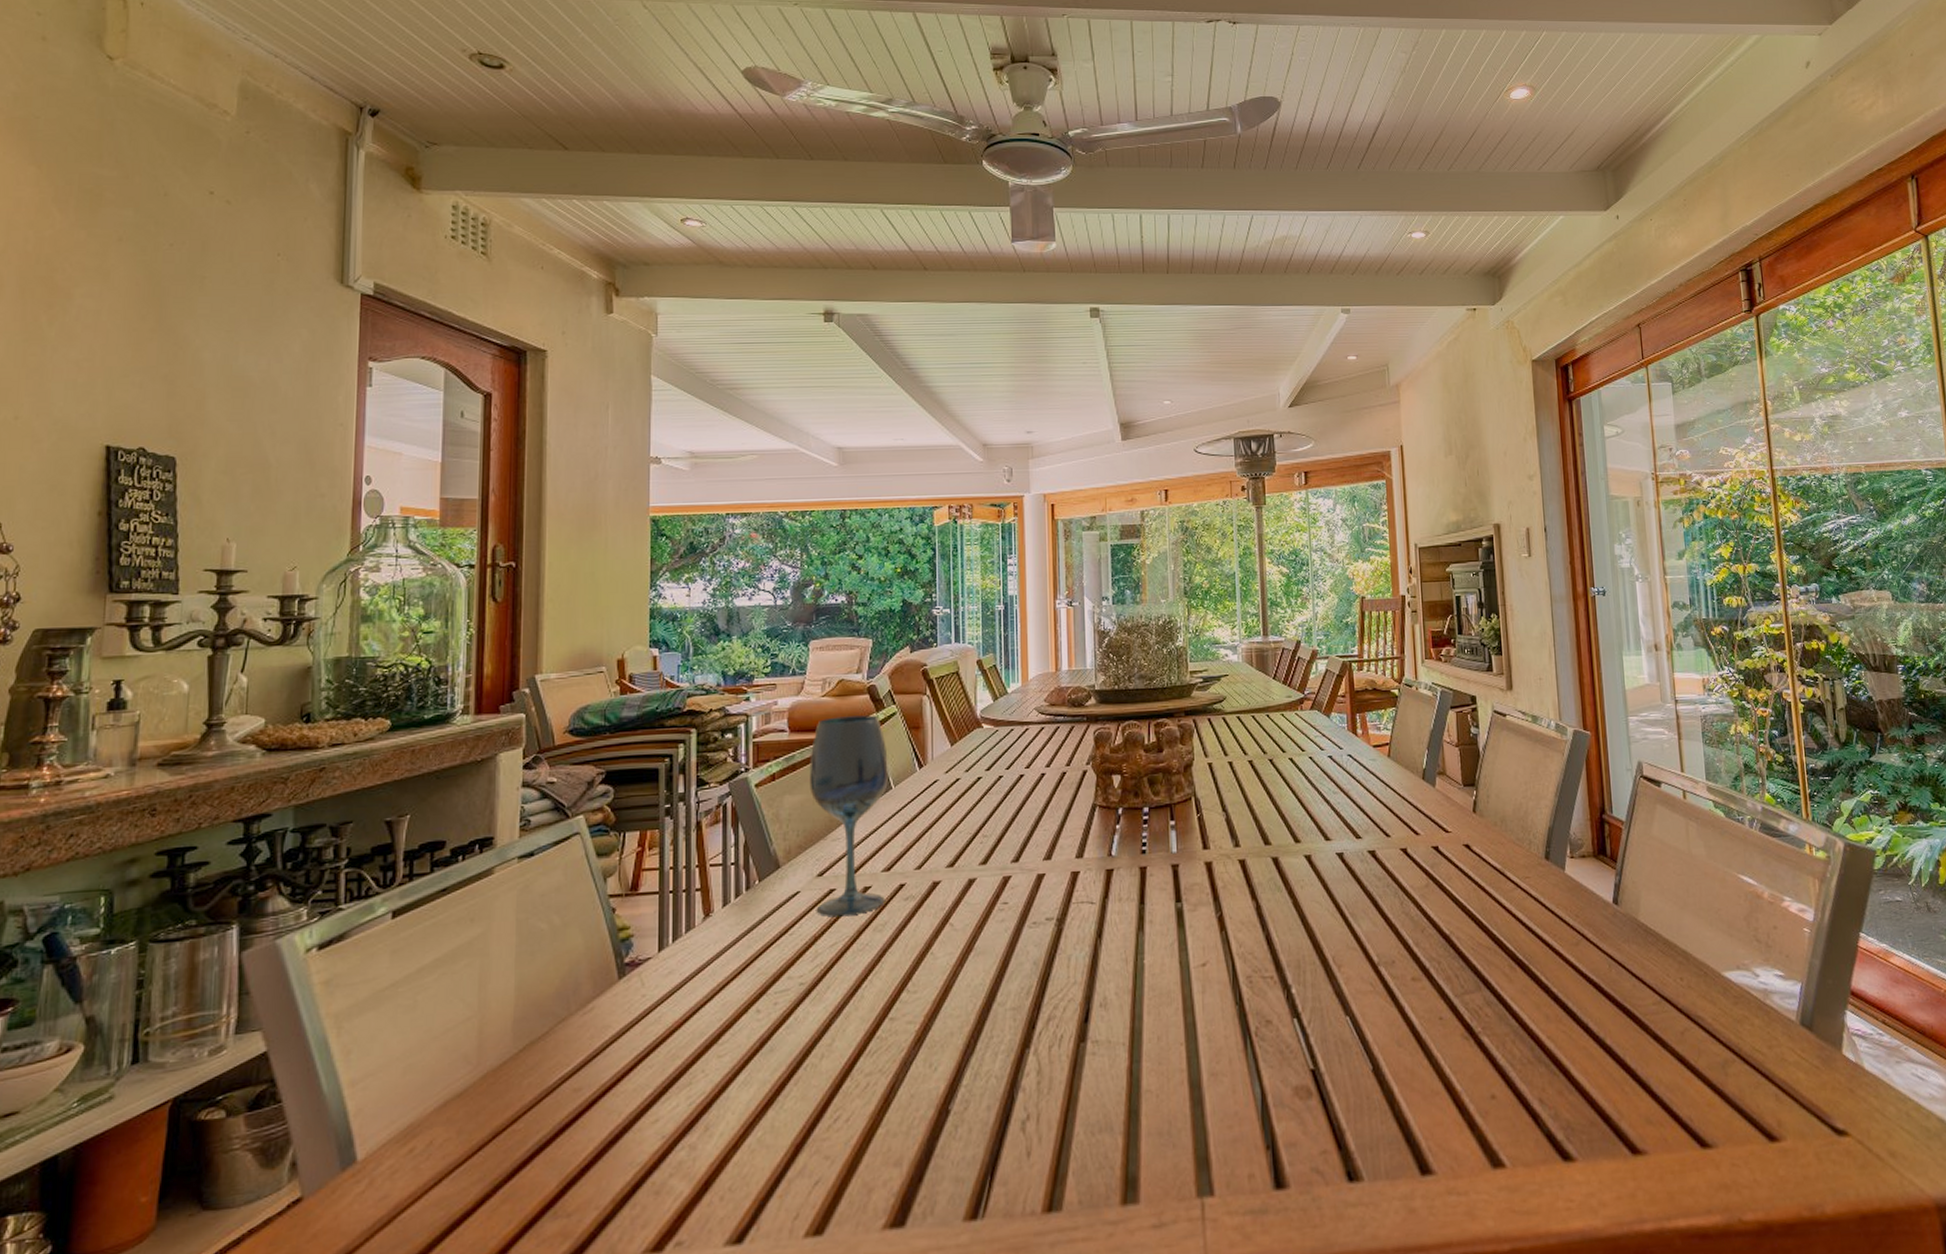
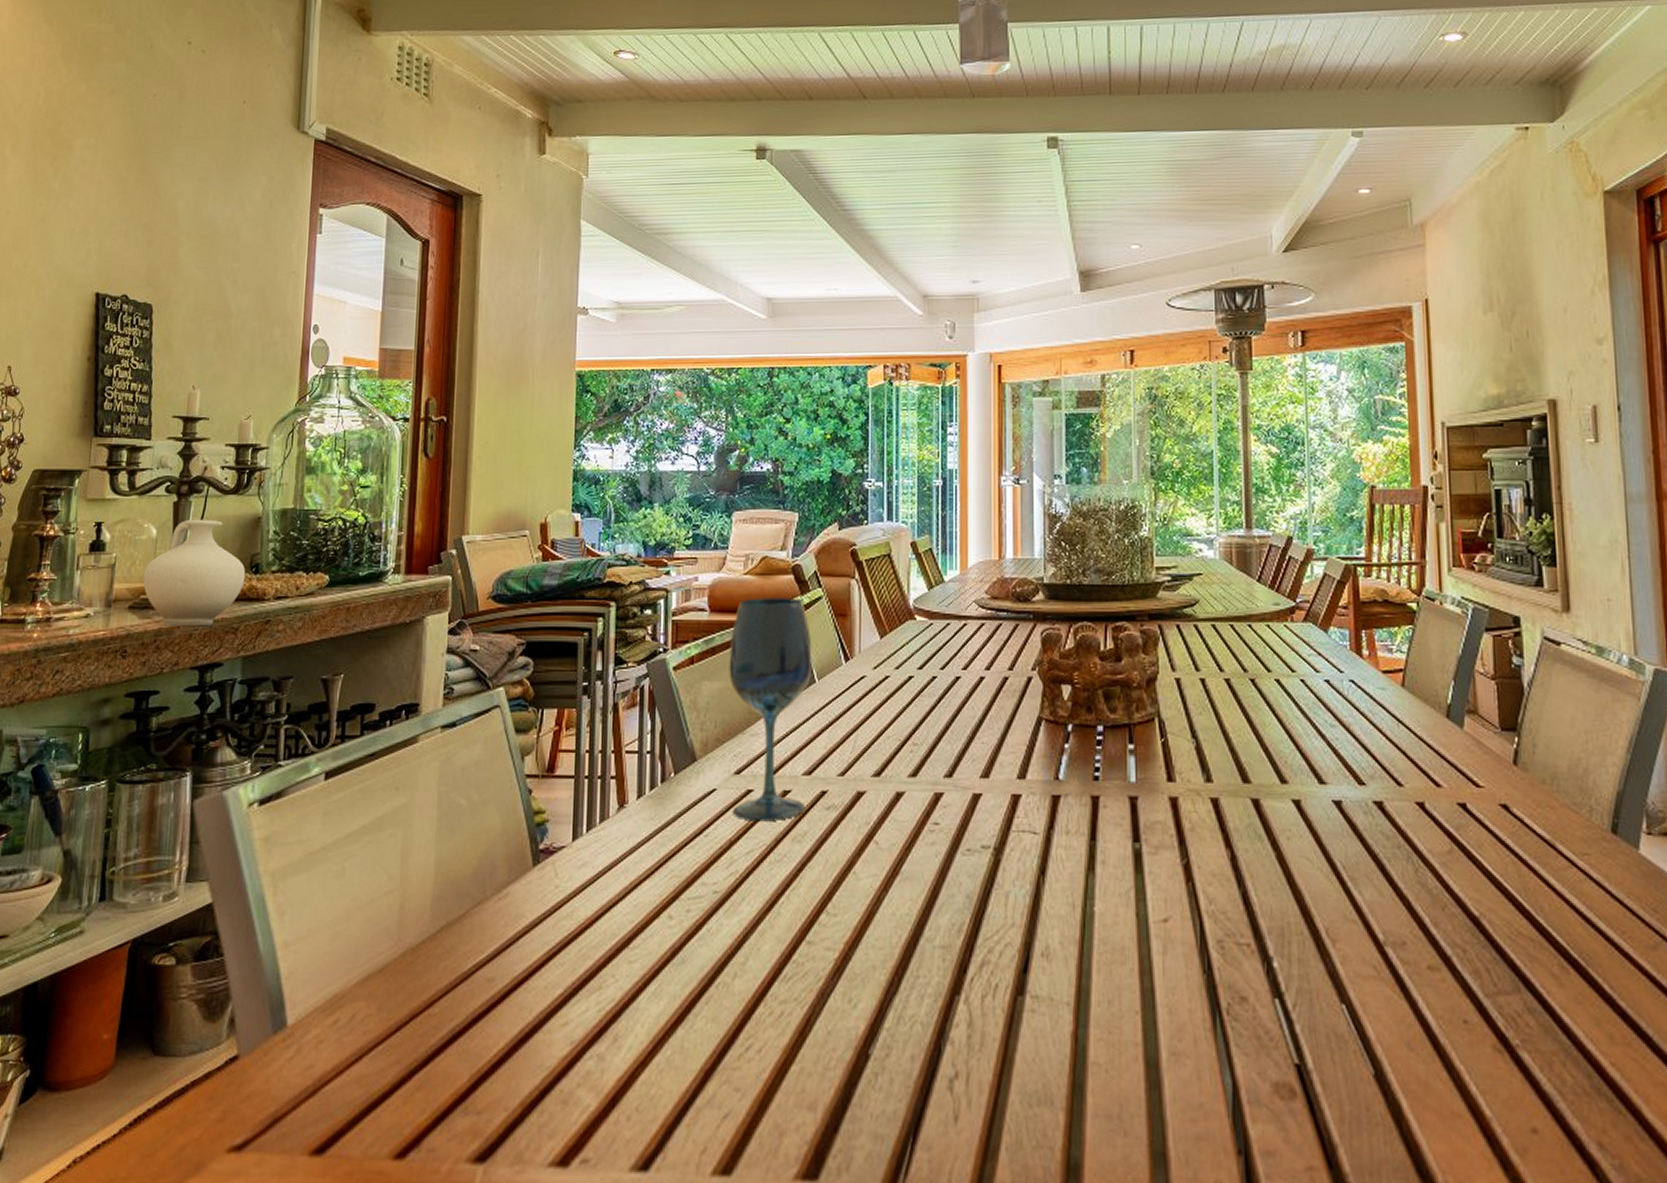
ceramic jug: none [174,671,295,781] -> present [143,519,246,627]

